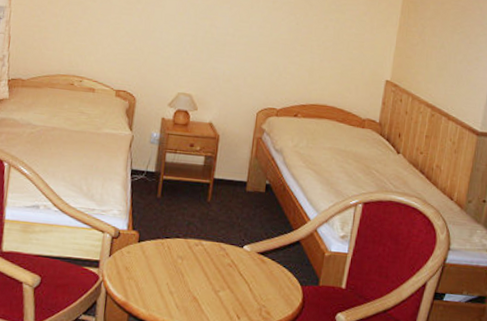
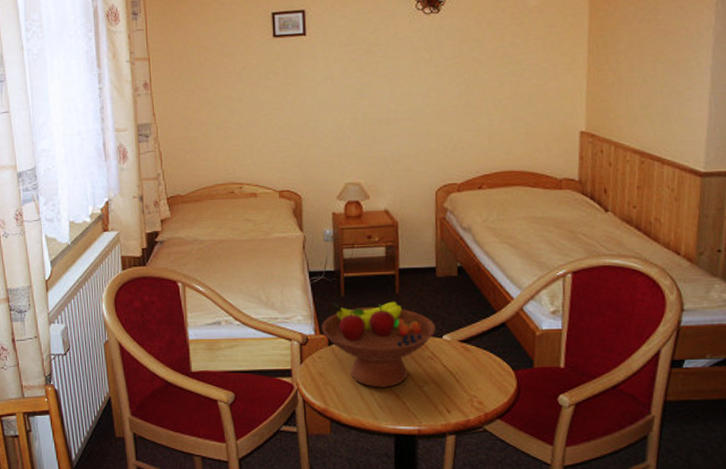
fruit bowl: none [134,201,239,289] -> present [321,301,436,388]

